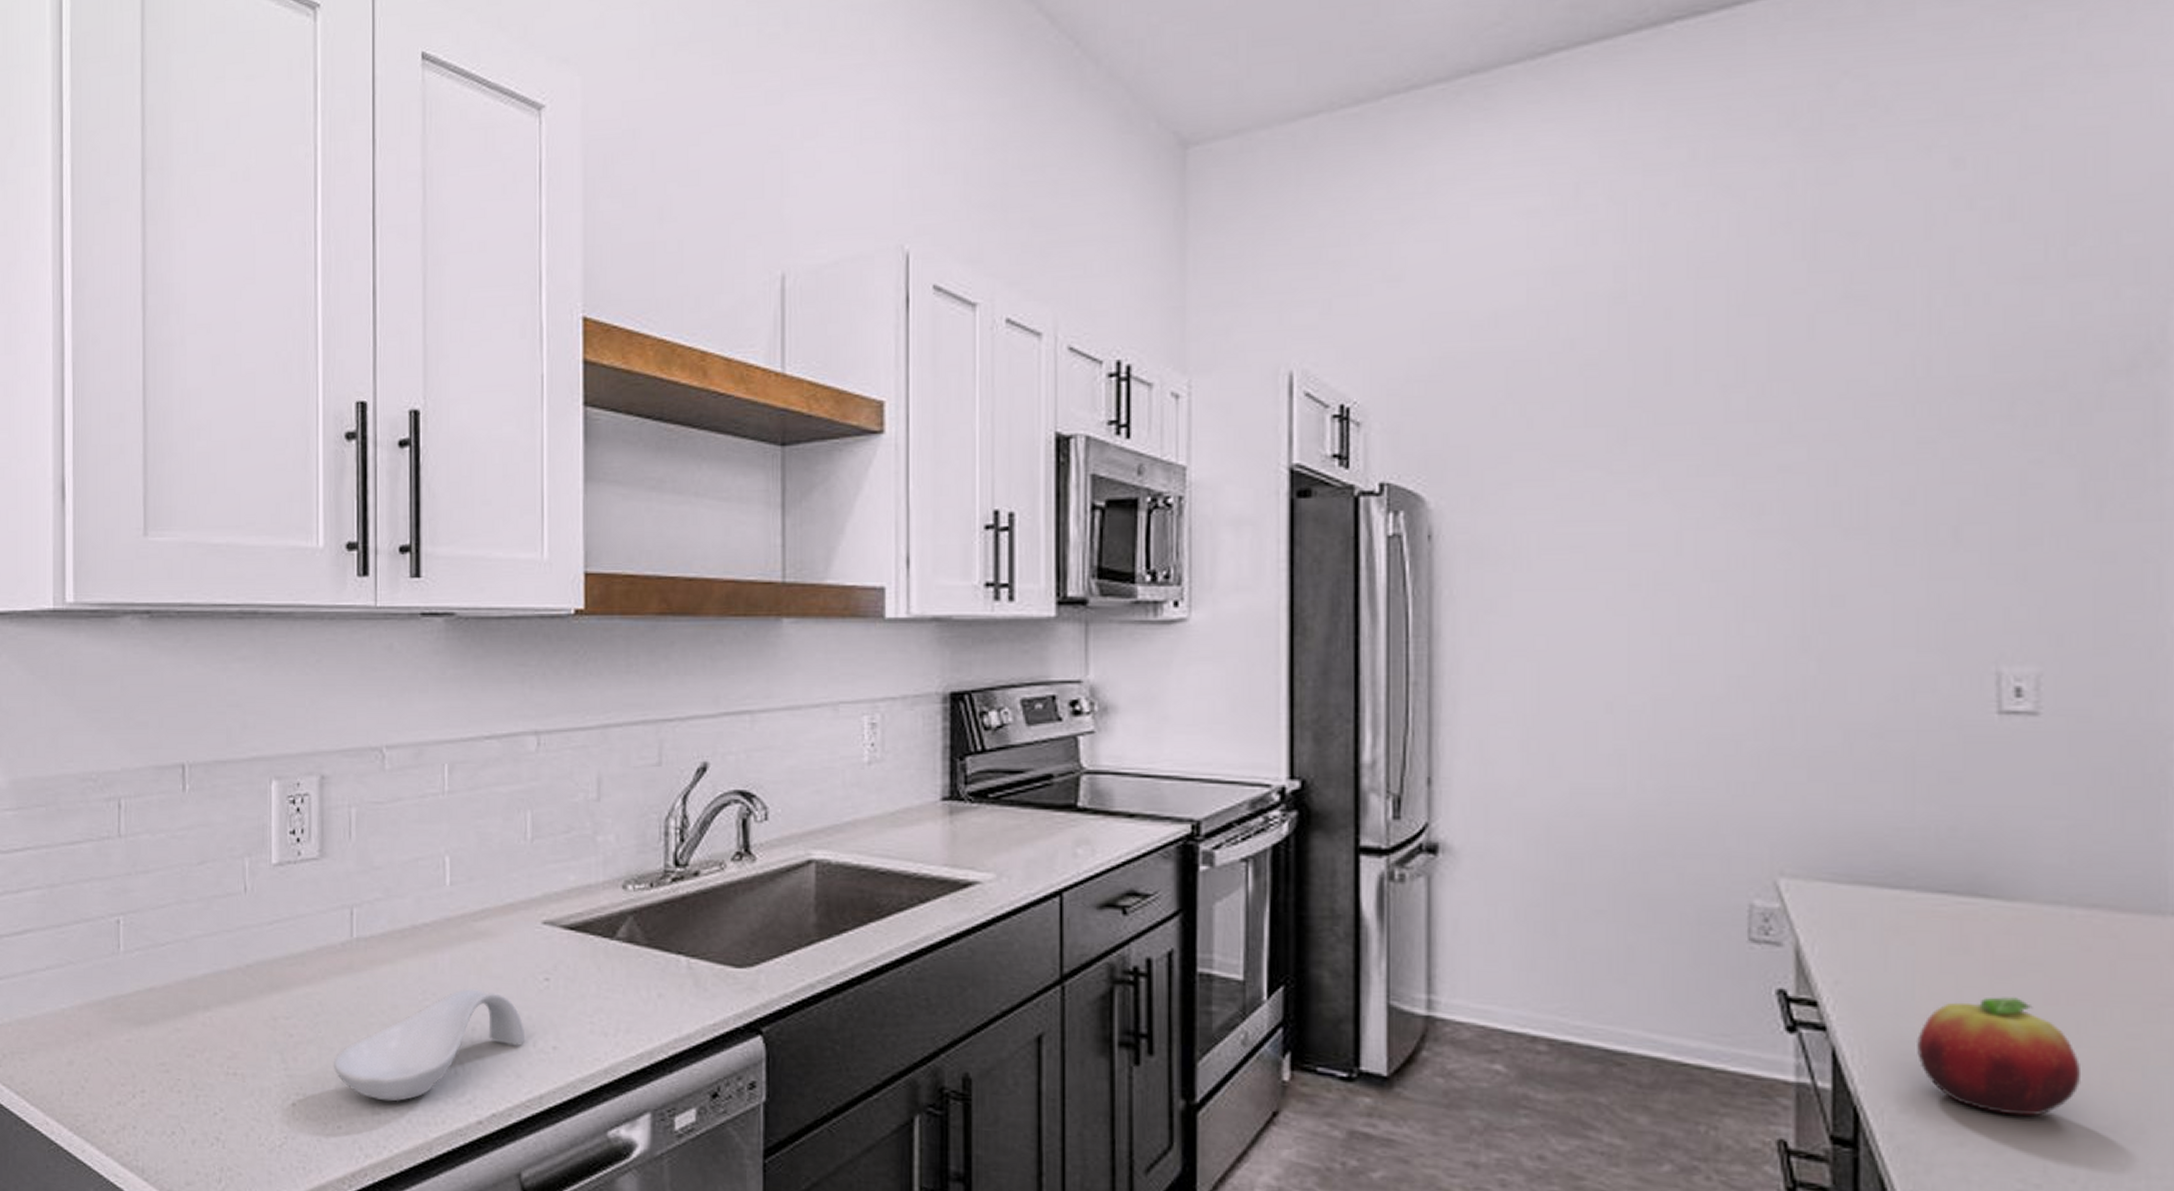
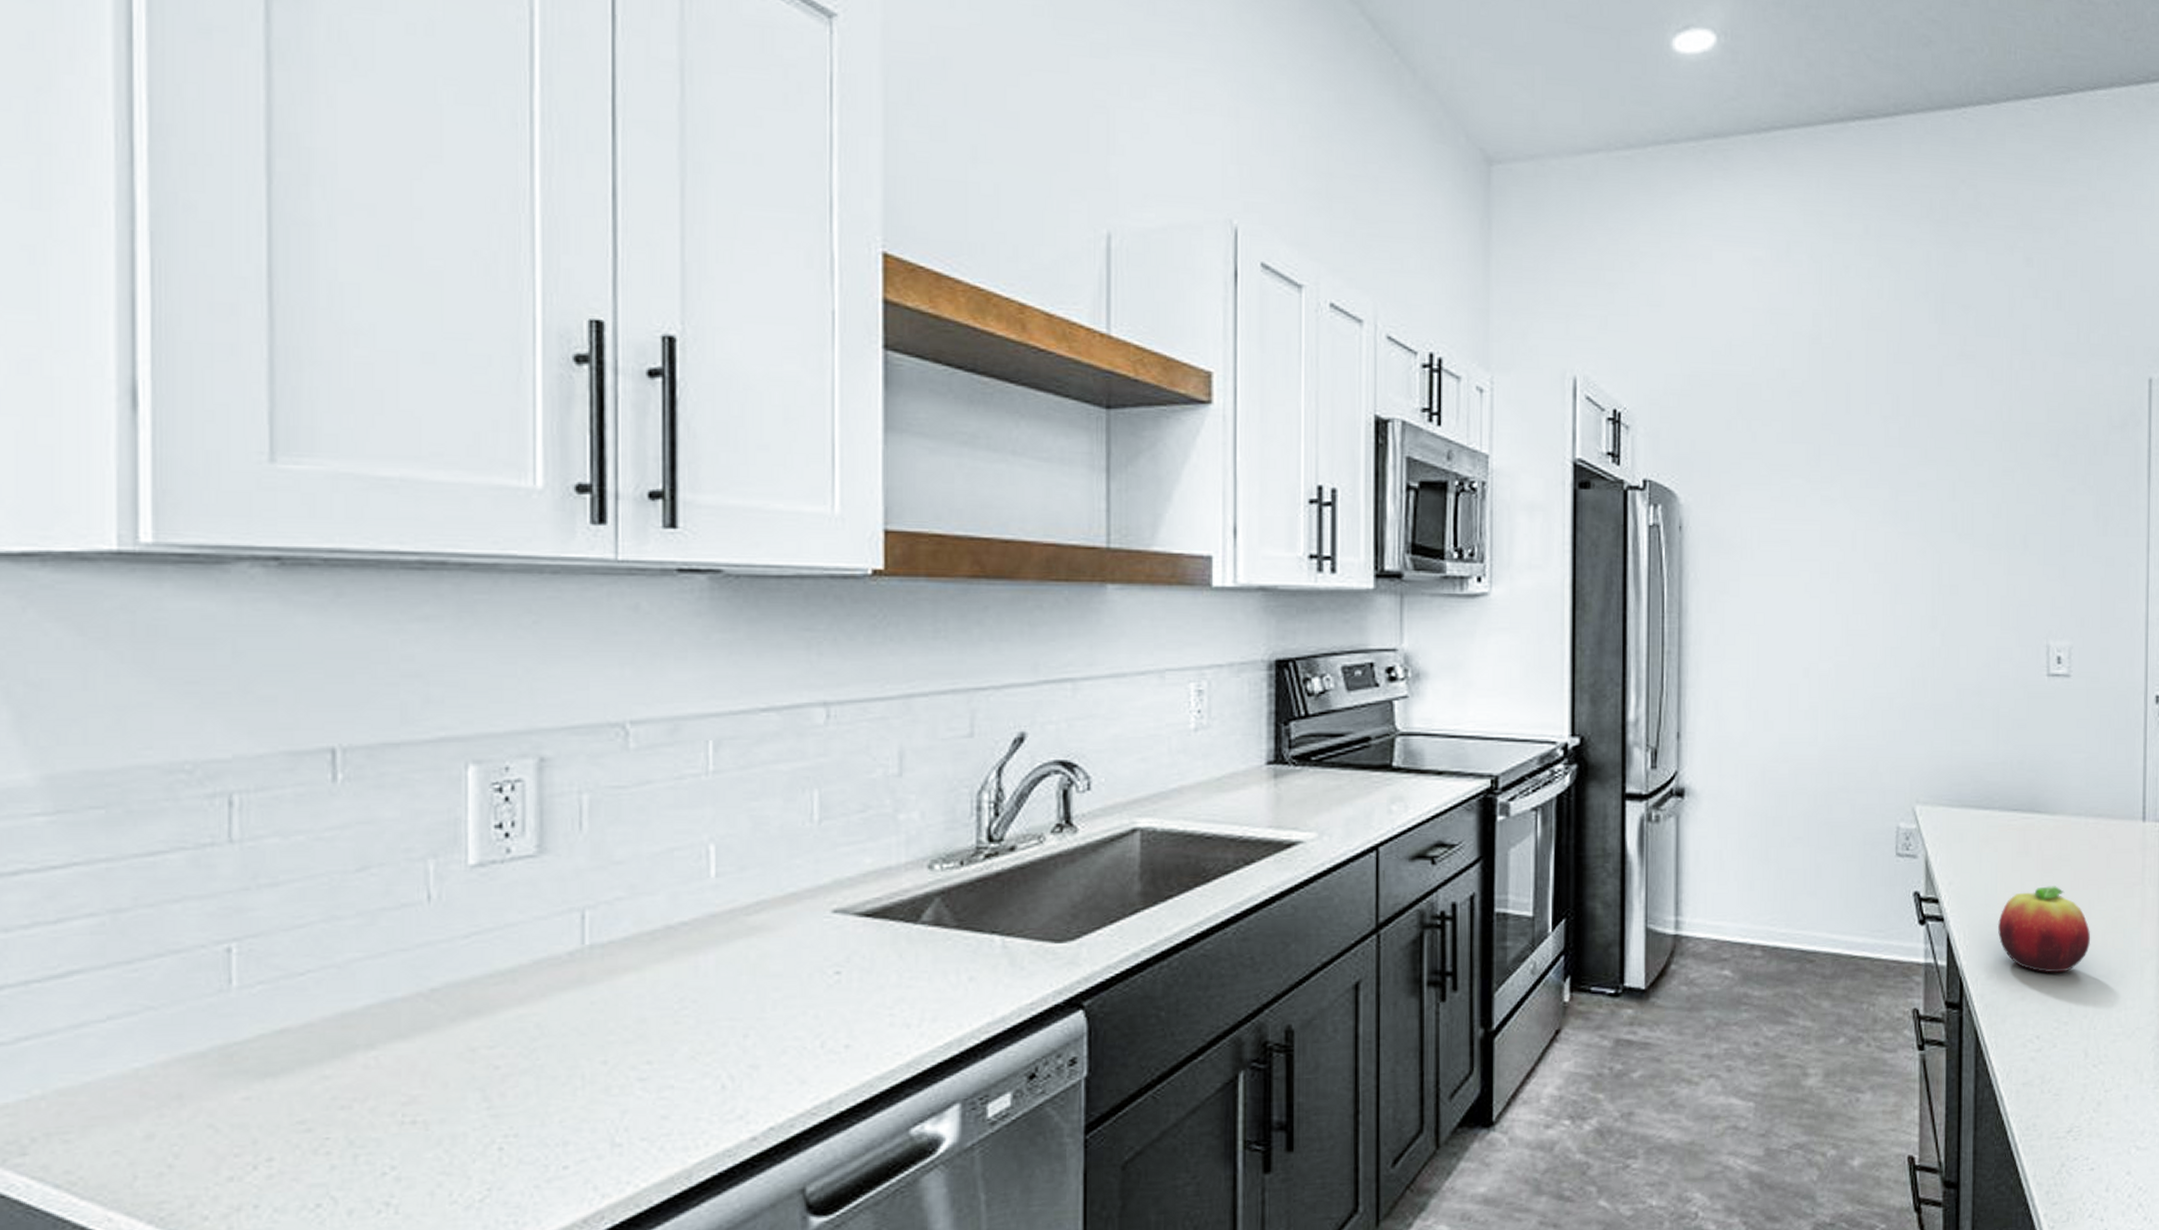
spoon rest: present [333,989,526,1102] -> none [556,991,812,1130]

